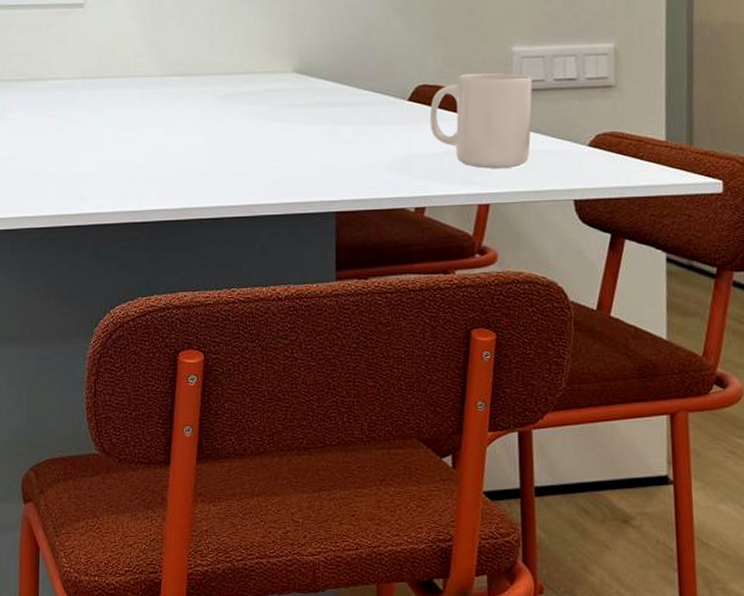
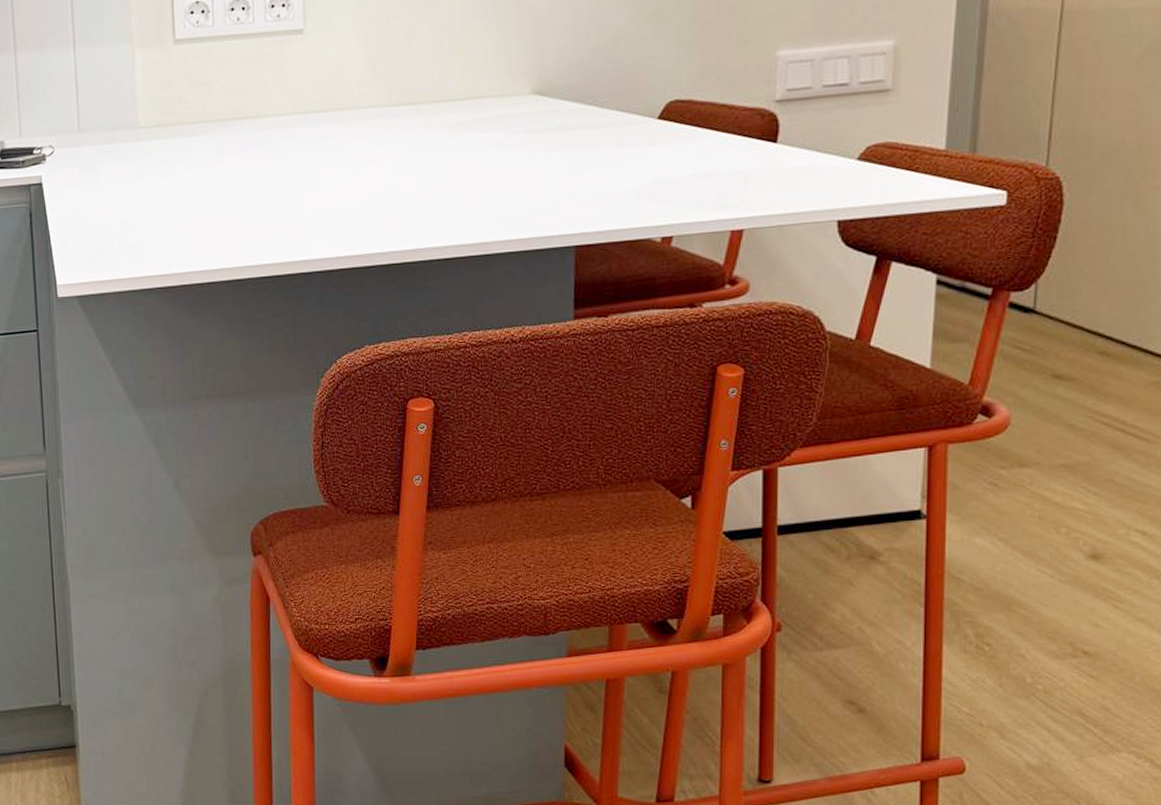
cup: present [429,72,533,169] -> none [681,81,799,191]

